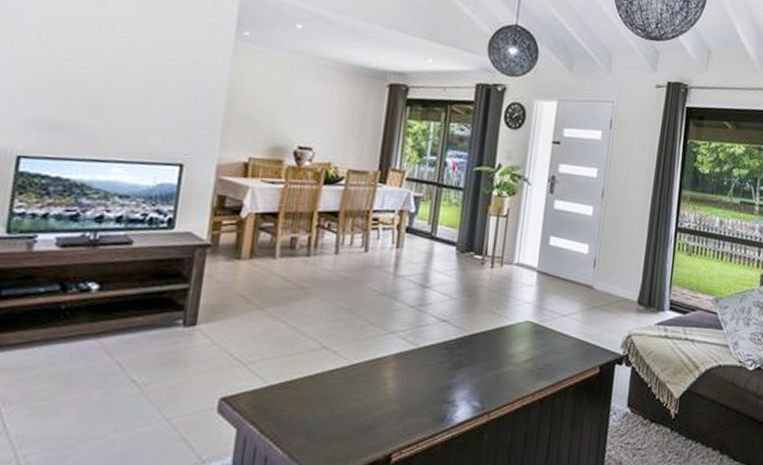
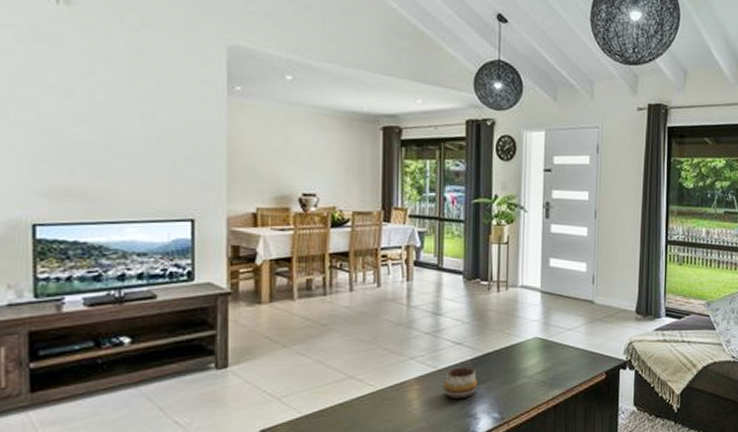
decorative bowl: none [422,346,461,383] -> present [443,367,479,400]

